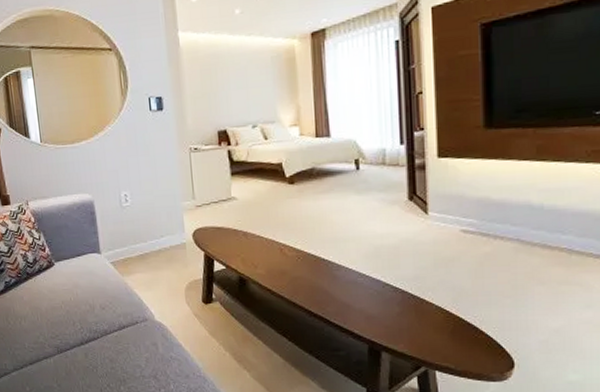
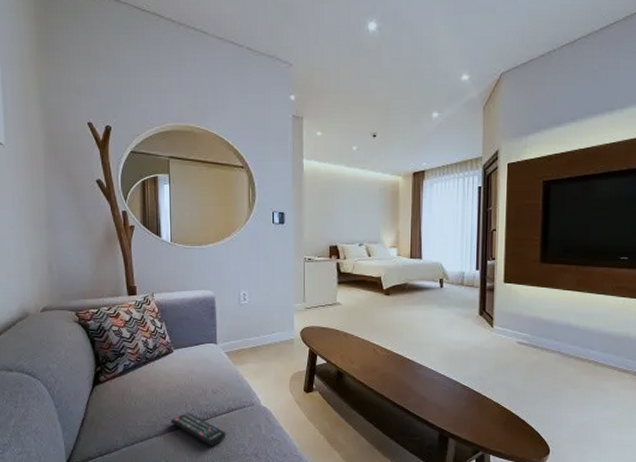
remote control: none [59,331,120,368] -> present [170,412,226,446]

